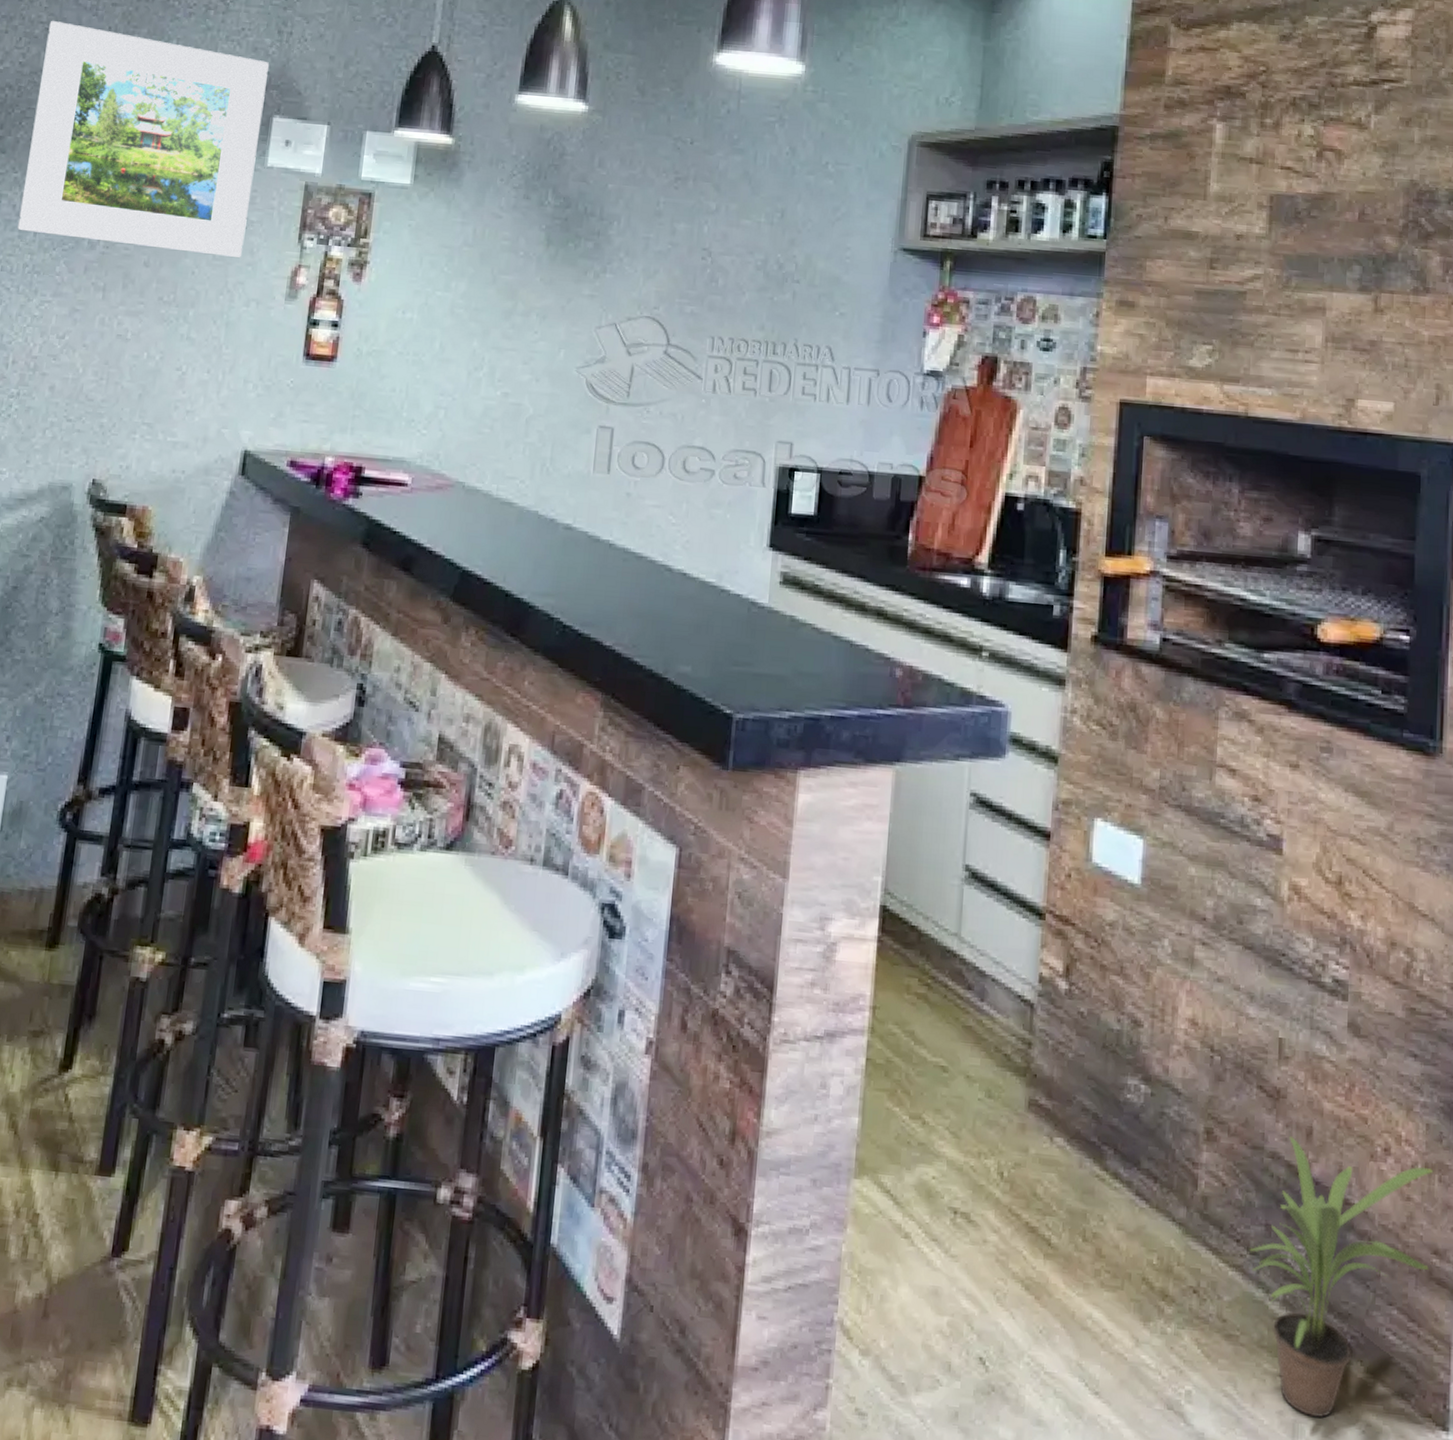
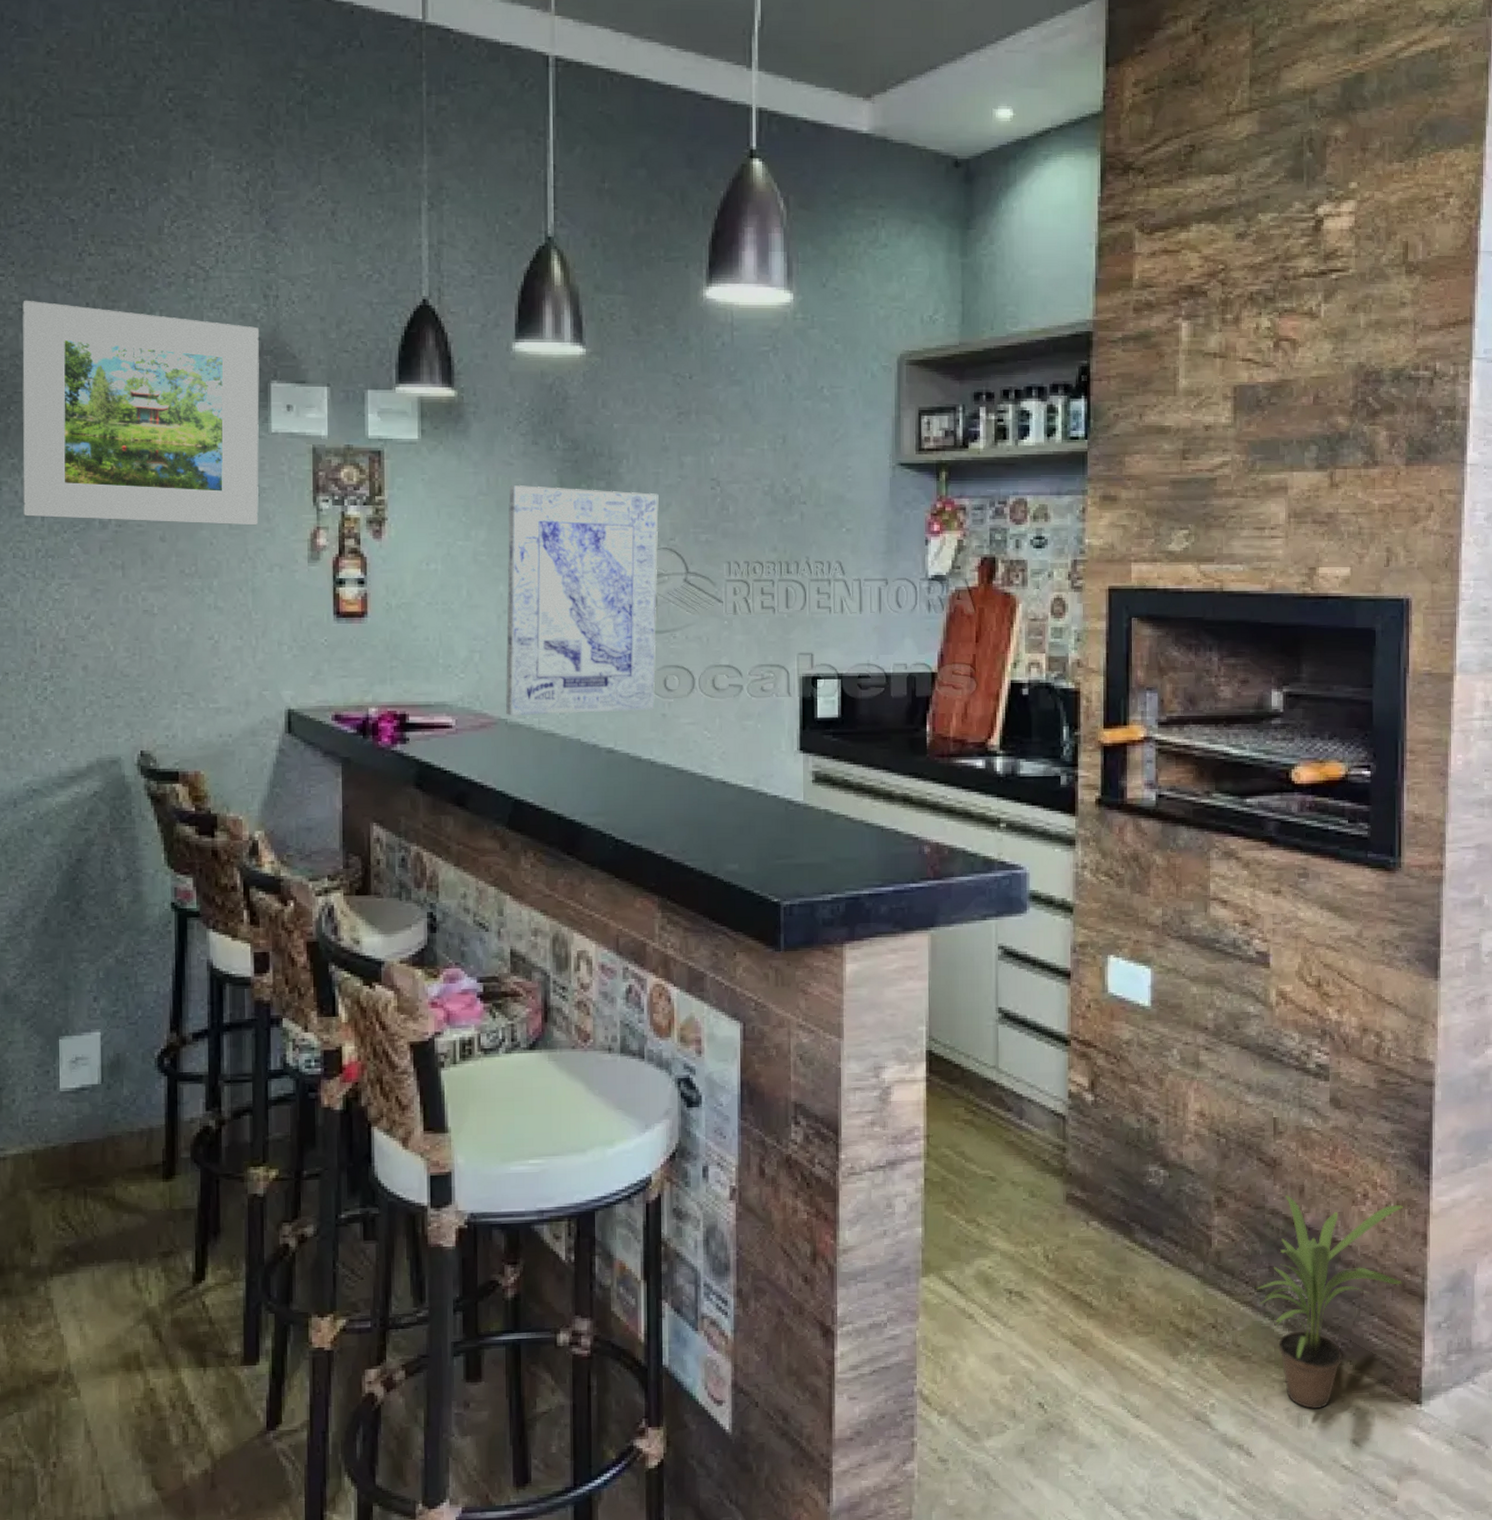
wall art: none [465,238,647,489] -> present [505,485,659,716]

